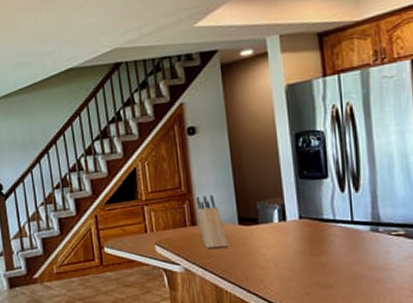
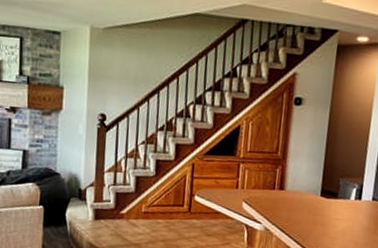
knife block: present [196,195,228,249] -> none [285,163,308,215]

